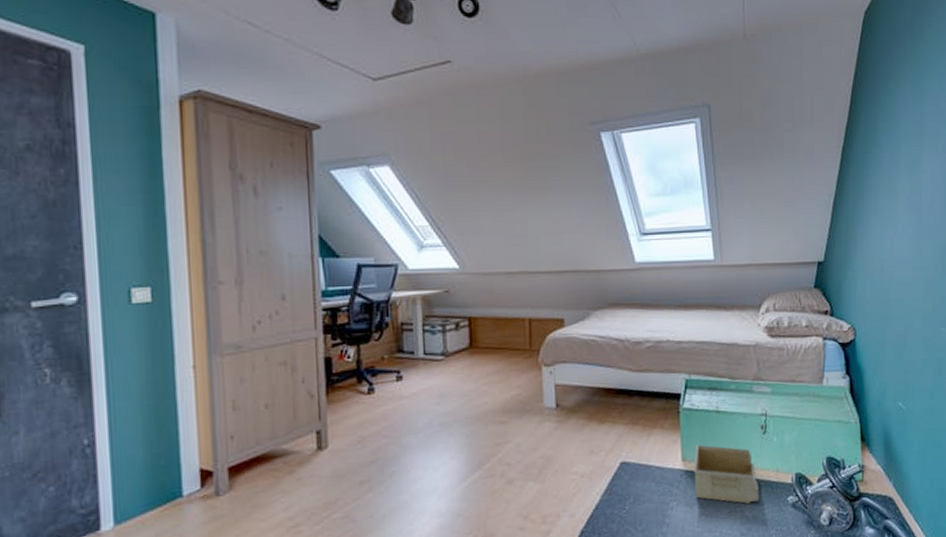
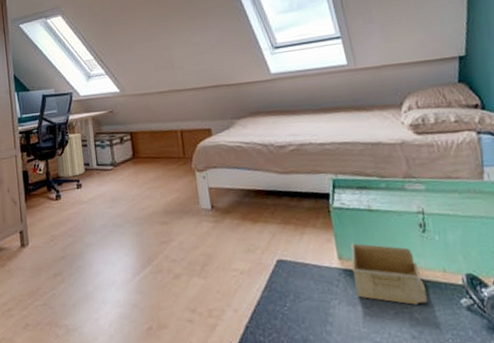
laundry hamper: none [371,310,409,368] -> present [56,130,86,178]

